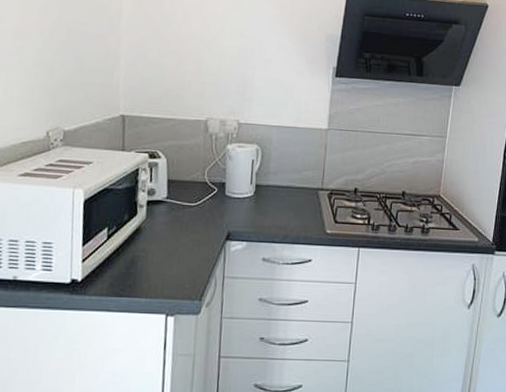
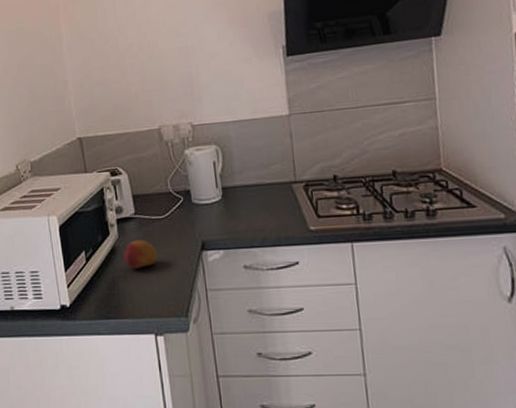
fruit: none [147,223,182,251] -> present [123,239,157,269]

